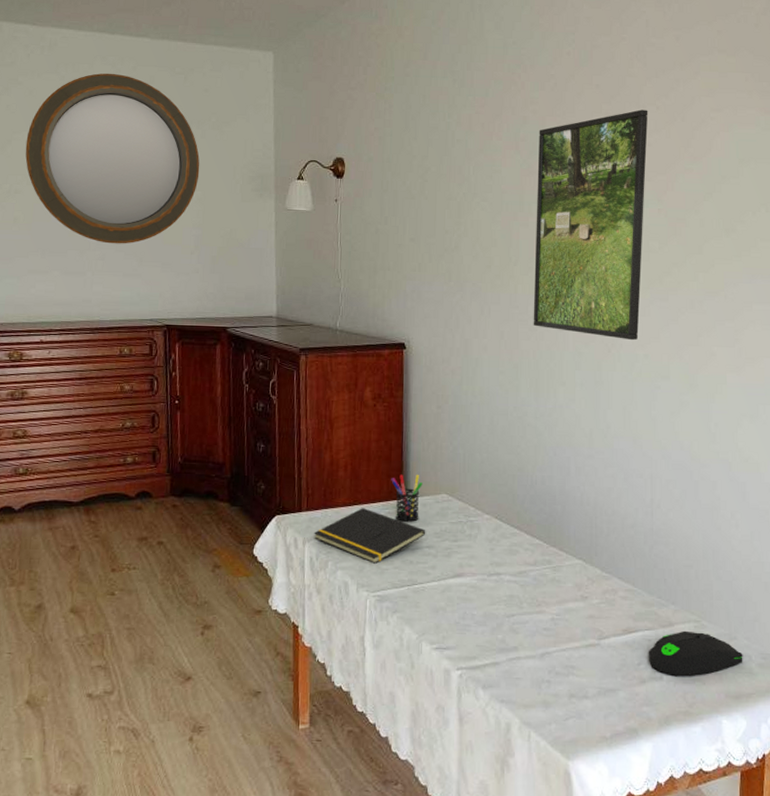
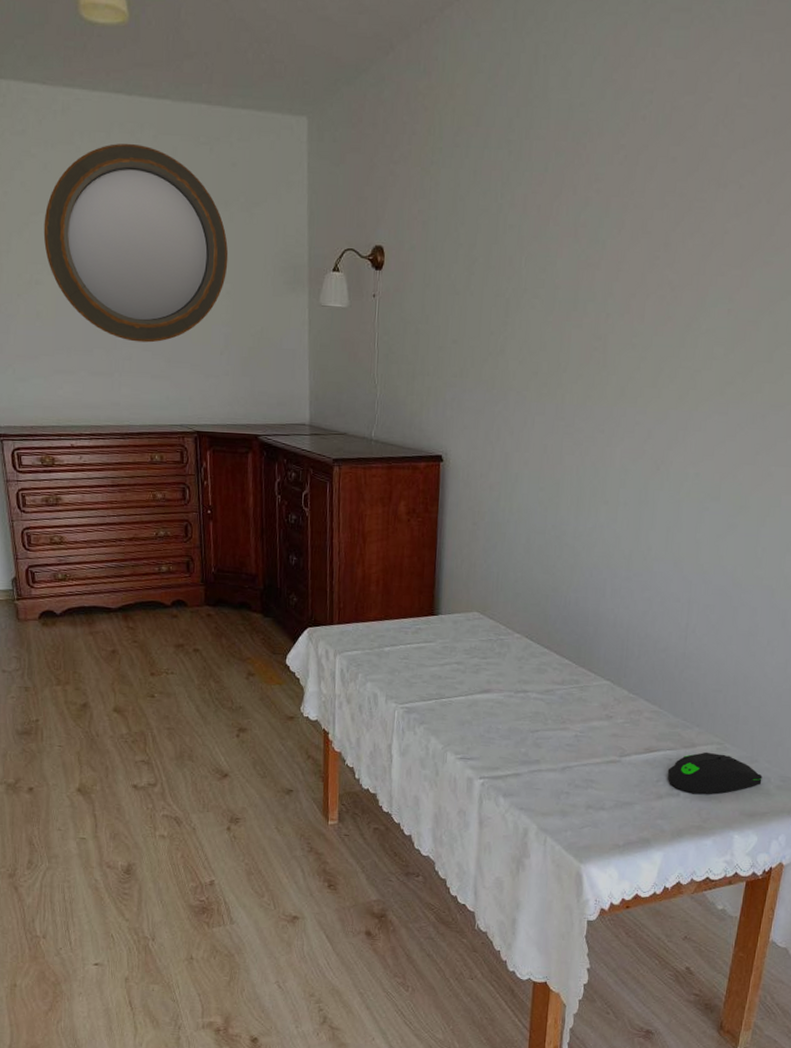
notepad: present [314,508,426,564] -> none [345,623,456,677]
pen holder: present [391,474,423,522] -> none [422,591,454,638]
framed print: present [533,109,648,341] -> none [578,188,730,458]

